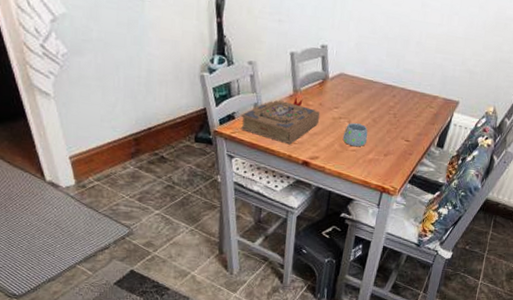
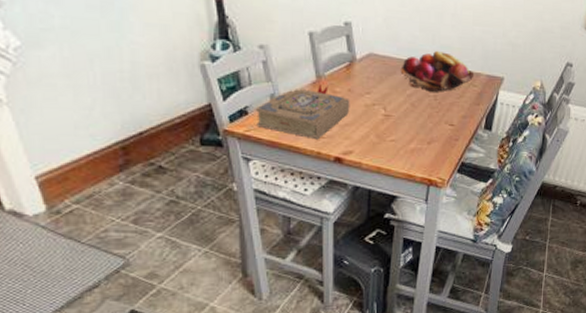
mug: present [342,123,368,147] -> none [378,109,407,136]
fruit basket: none [366,73,432,111] -> present [400,50,474,92]

